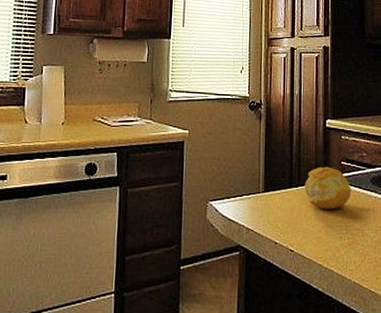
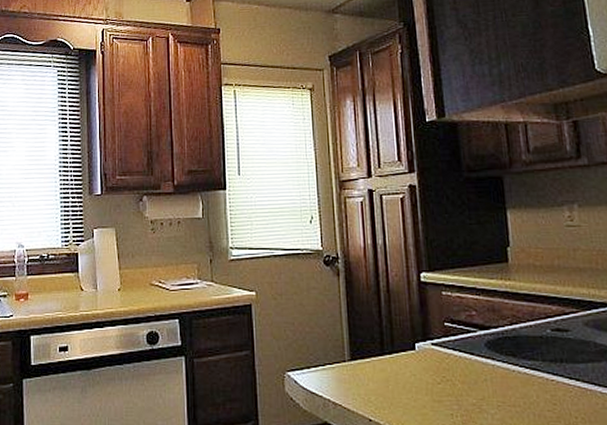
fruit: present [305,166,351,209] -> none [400,329,461,380]

